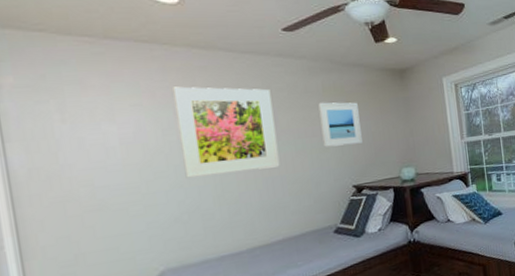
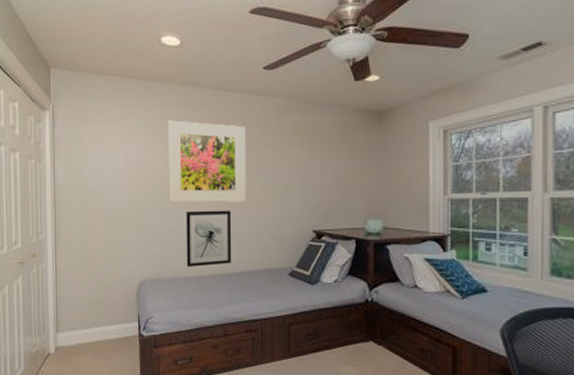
wall art: none [209,177,272,247] -> present [185,210,232,268]
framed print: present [318,102,362,147] -> none [289,142,328,188]

